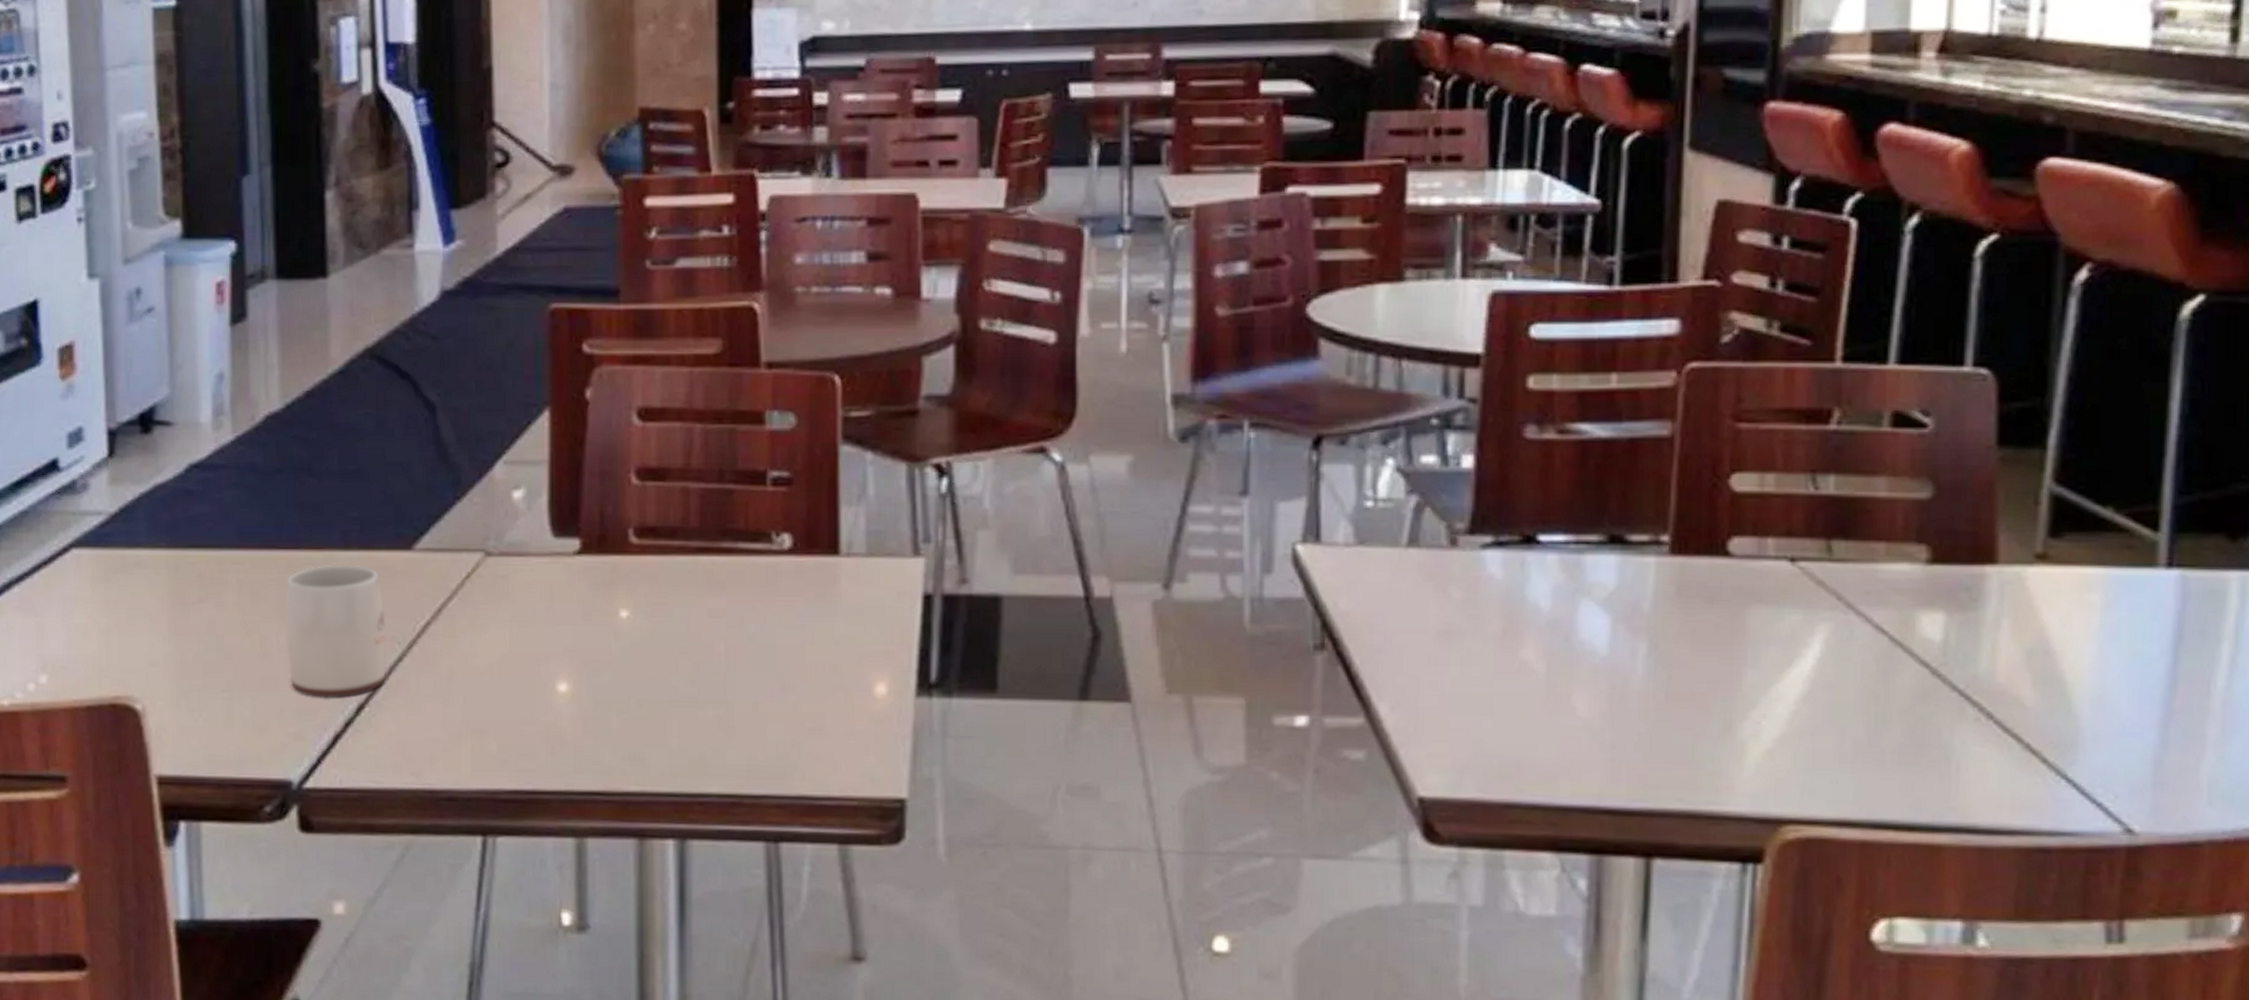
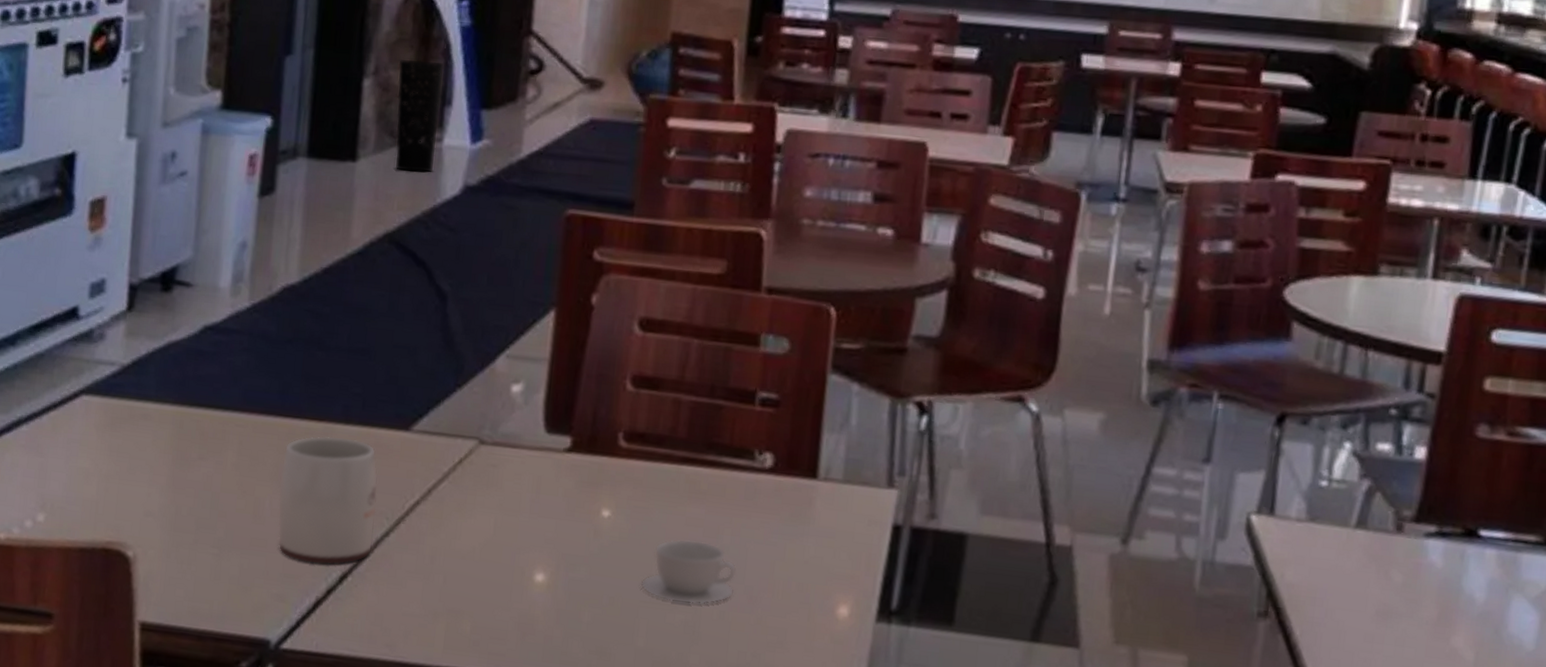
umbrella stand: none [360,165,408,283] -> present [395,60,443,173]
teacup: none [668,632,766,698] -> present [640,539,737,604]

